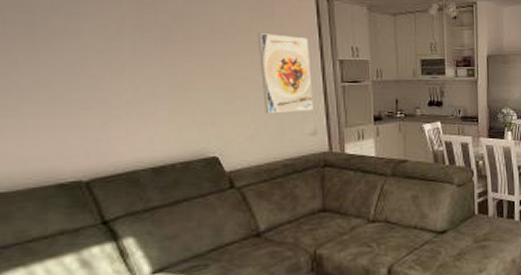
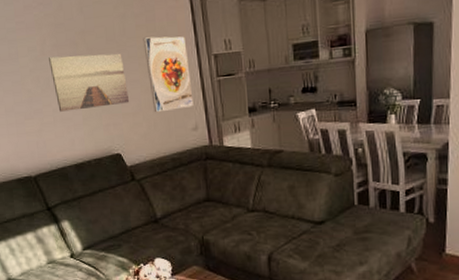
wall art: none [127,38,235,104] -> present [49,53,130,112]

